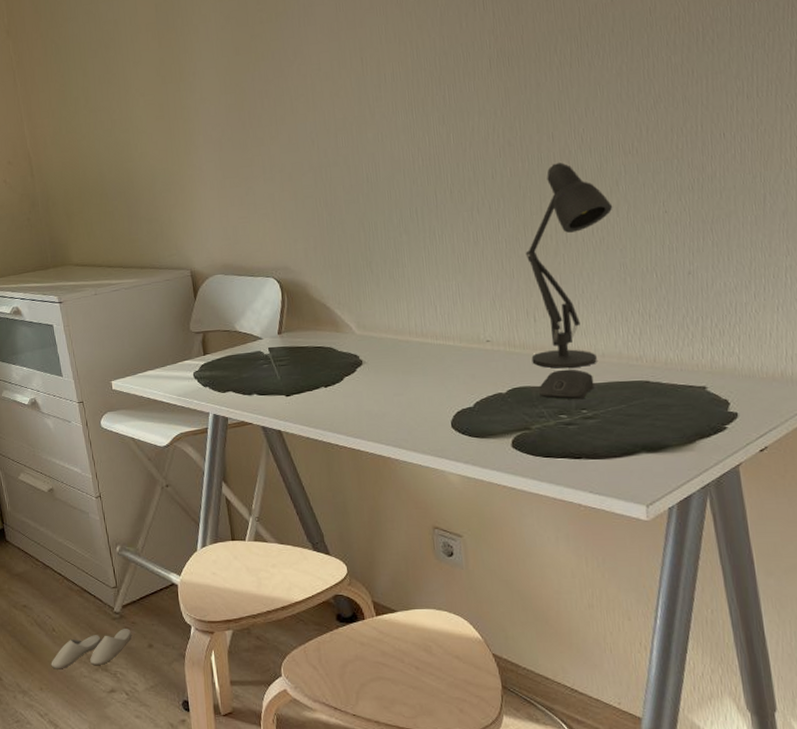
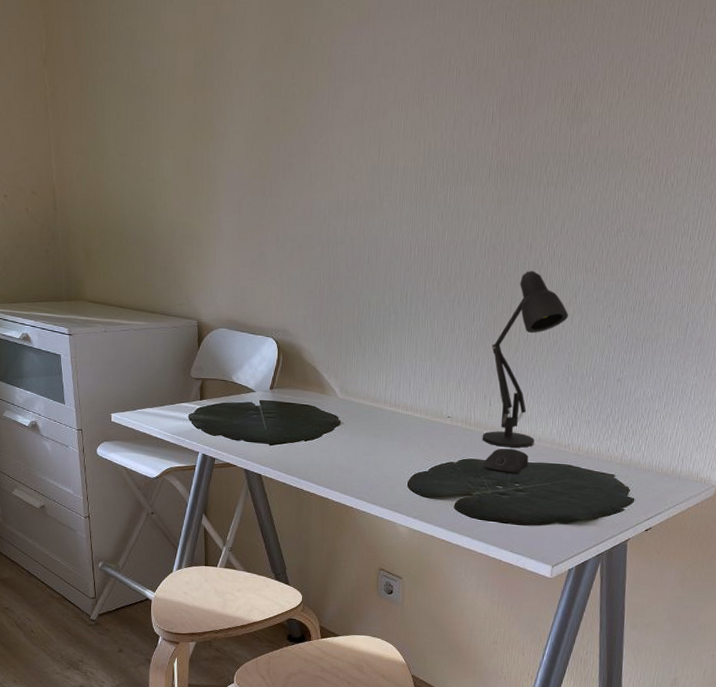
slippers: present [51,629,132,669] -> none [26,634,105,666]

